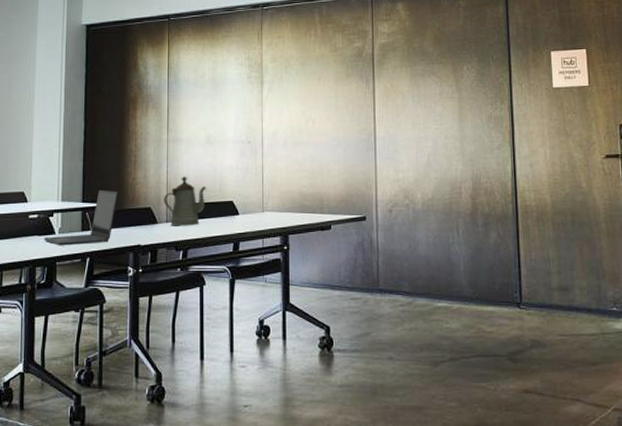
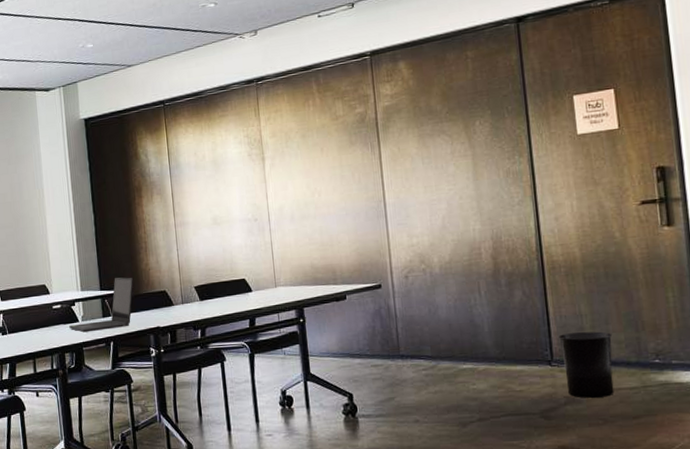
coffee pot: present [163,176,207,226] -> none [176,258,218,307]
waste bin: none [528,277,576,342] -> present [558,331,614,398]

